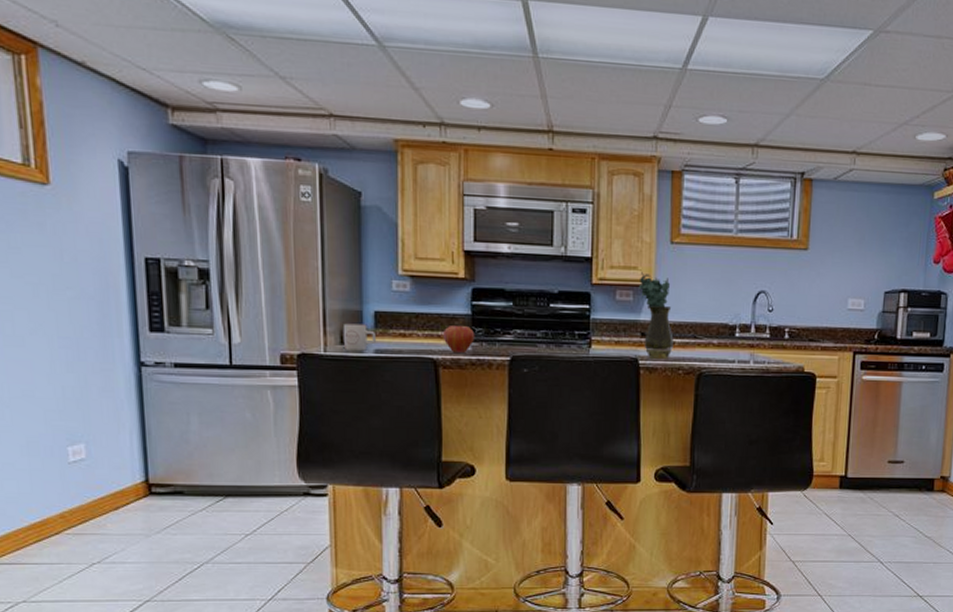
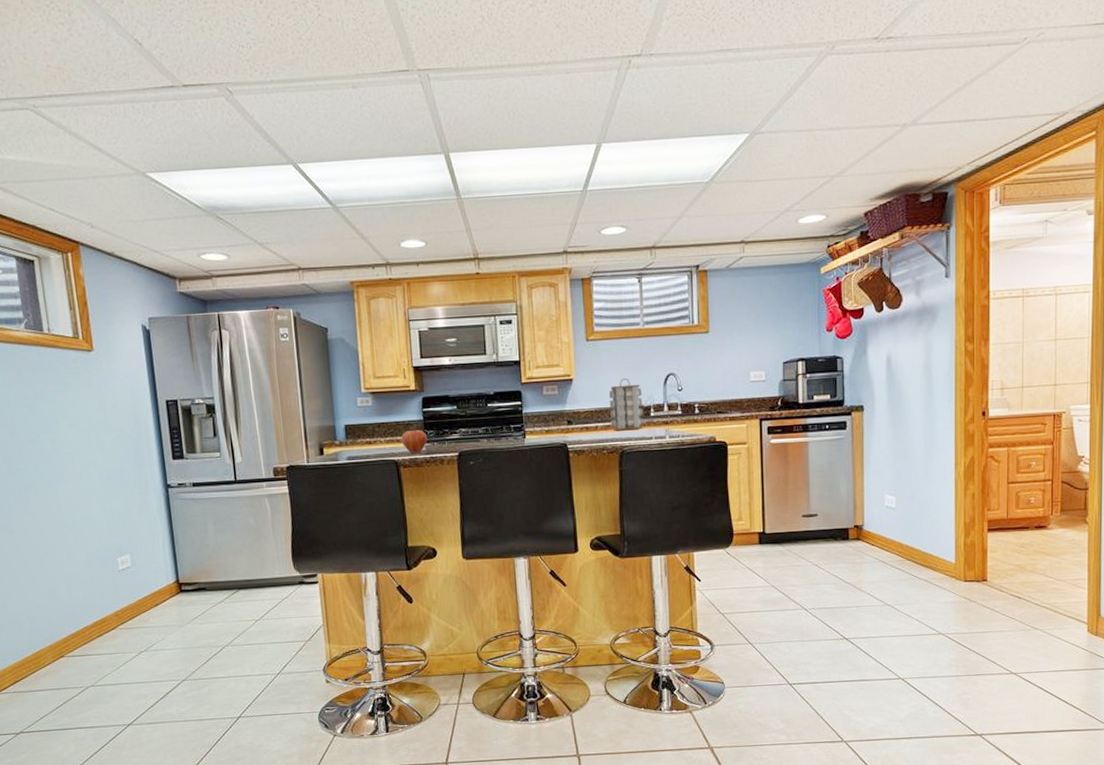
mug: present [343,323,377,352] -> none [320,437,348,461]
vase: present [638,272,674,360] -> none [561,369,597,444]
spice rack: none [690,290,728,351] -> present [608,377,644,431]

